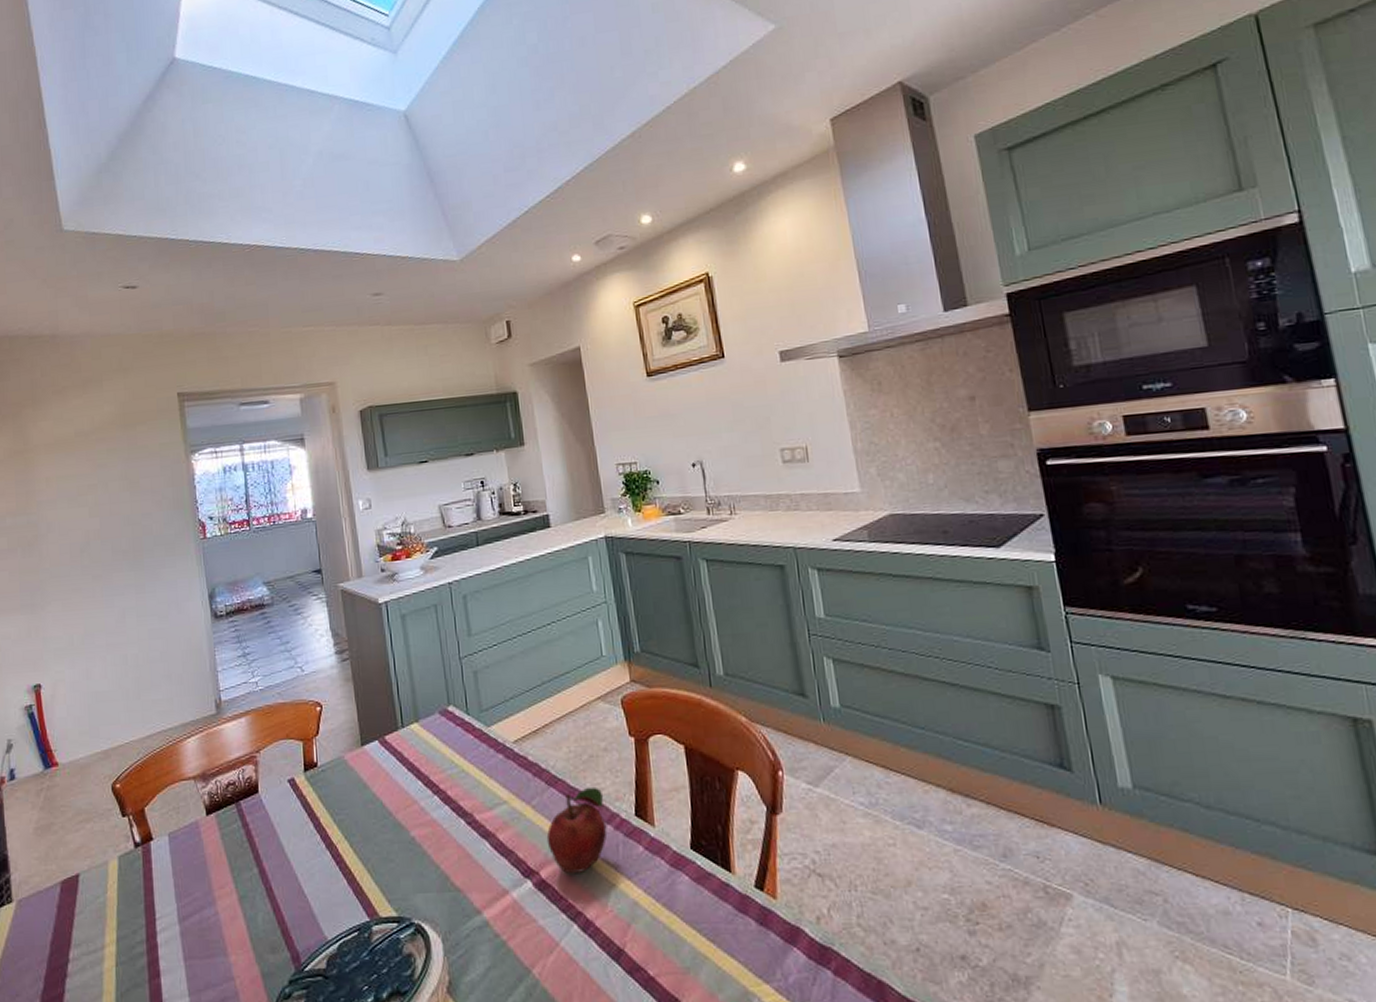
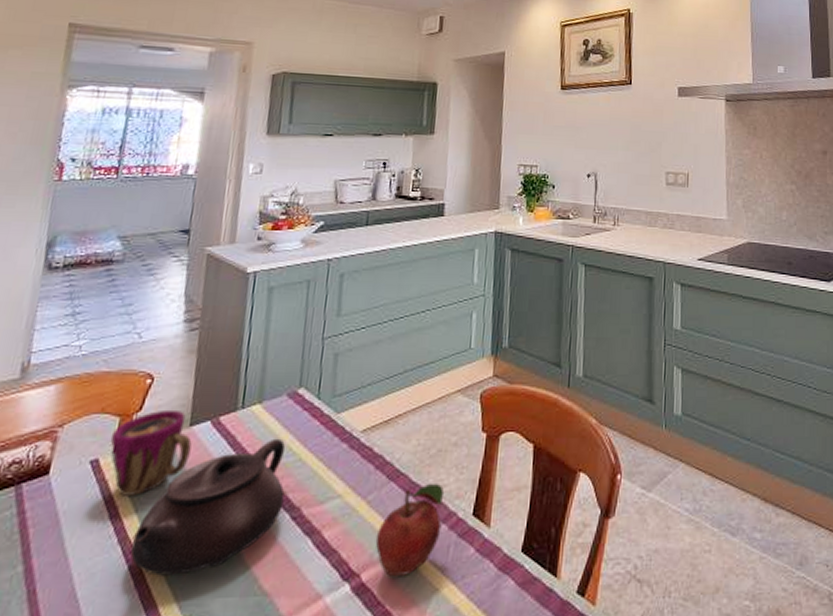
cup: none [299,732,368,809] -> present [110,409,192,496]
teapot: none [337,752,457,875] -> present [130,438,286,576]

